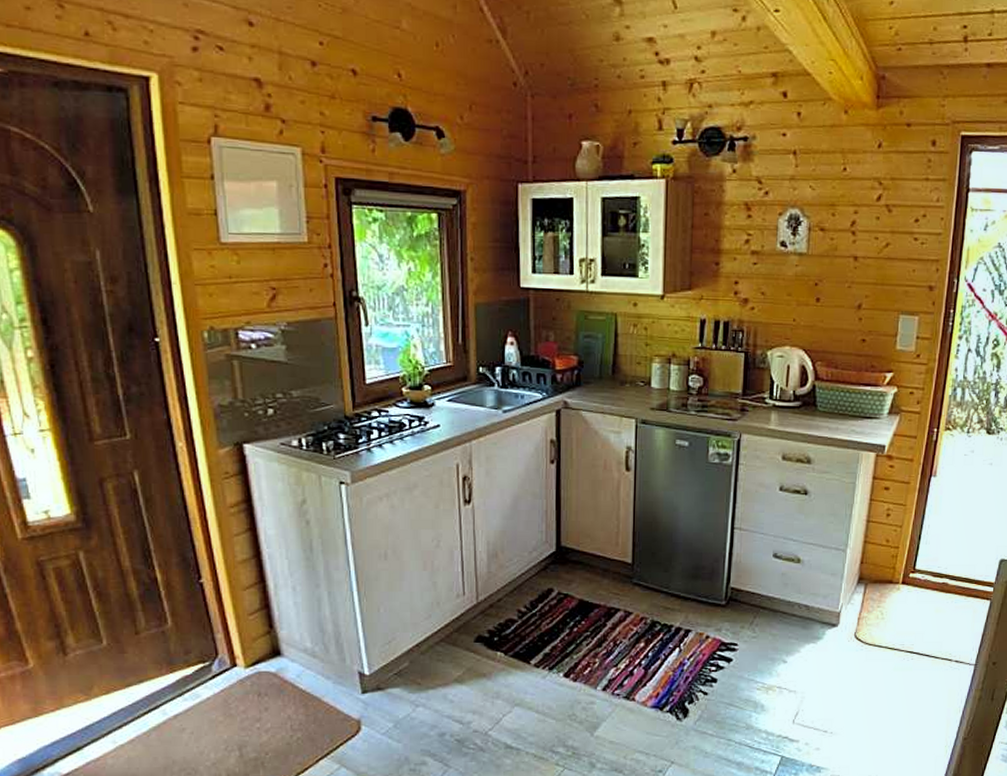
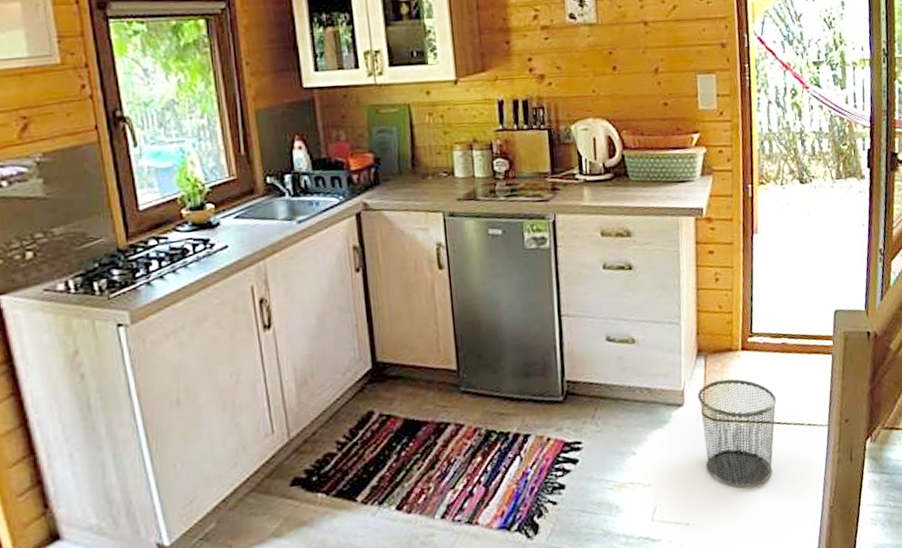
waste bin: none [850,608,929,709] -> present [697,379,777,488]

